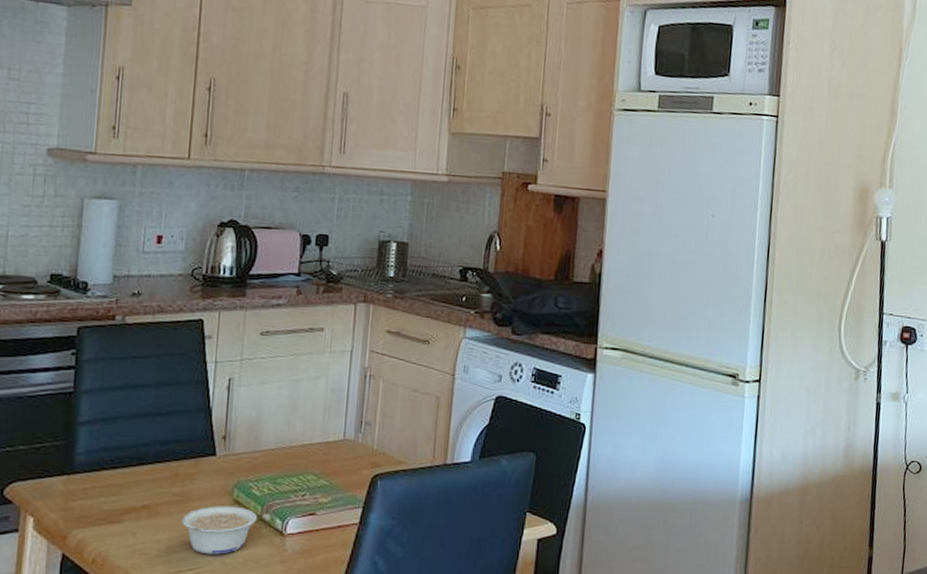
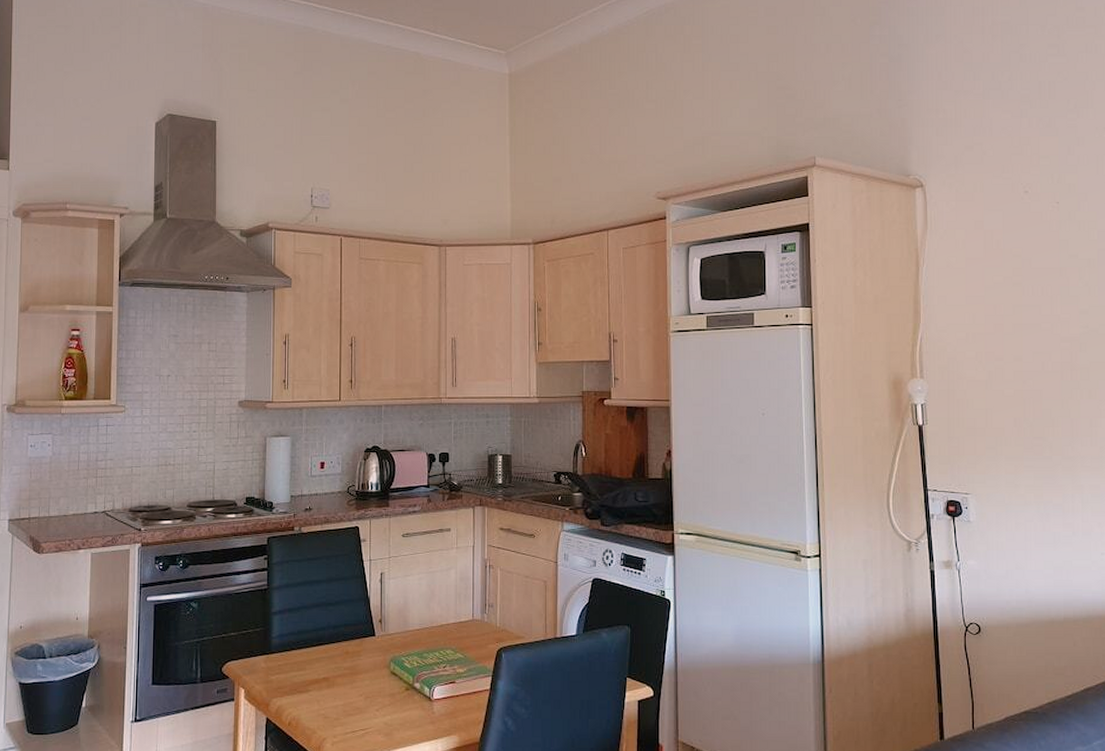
legume: present [182,506,258,555] -> none [353,677,411,717]

